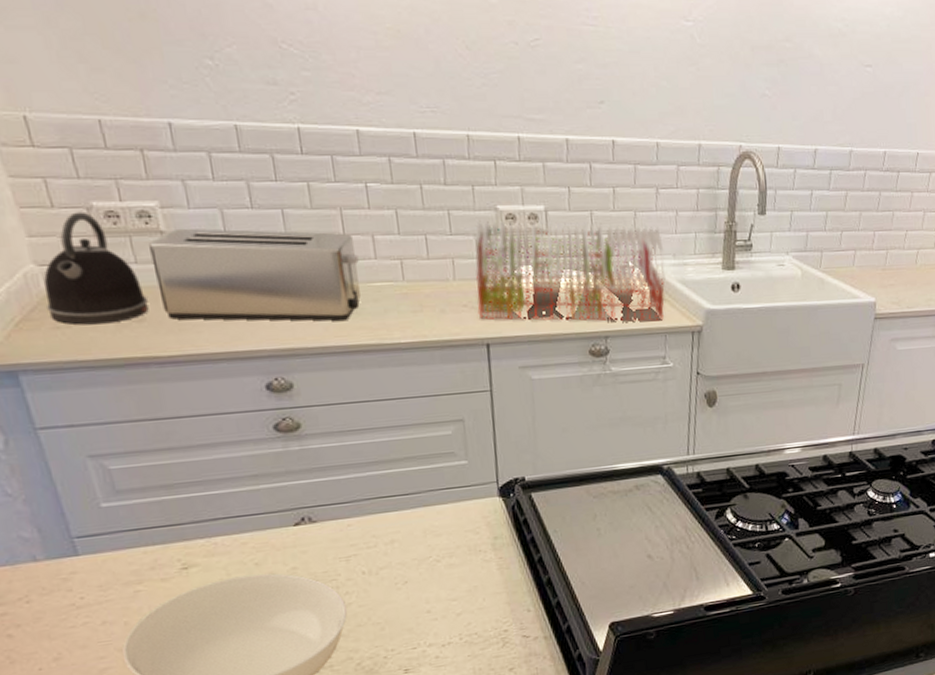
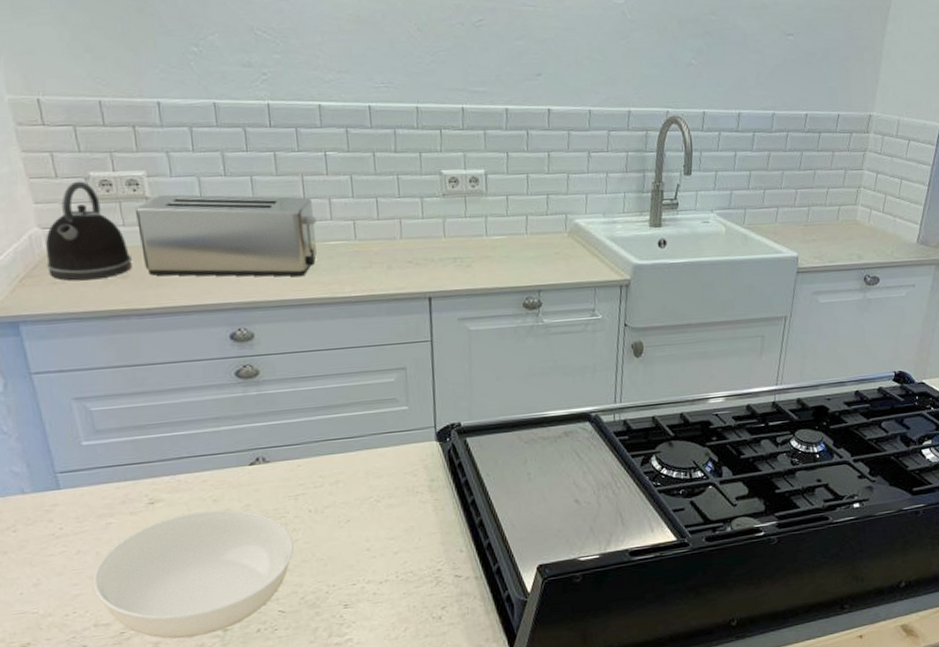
architectural model: present [474,219,665,322] -> none [419,182,596,276]

